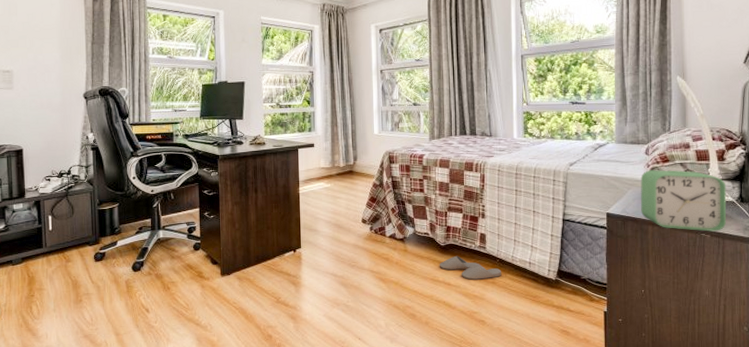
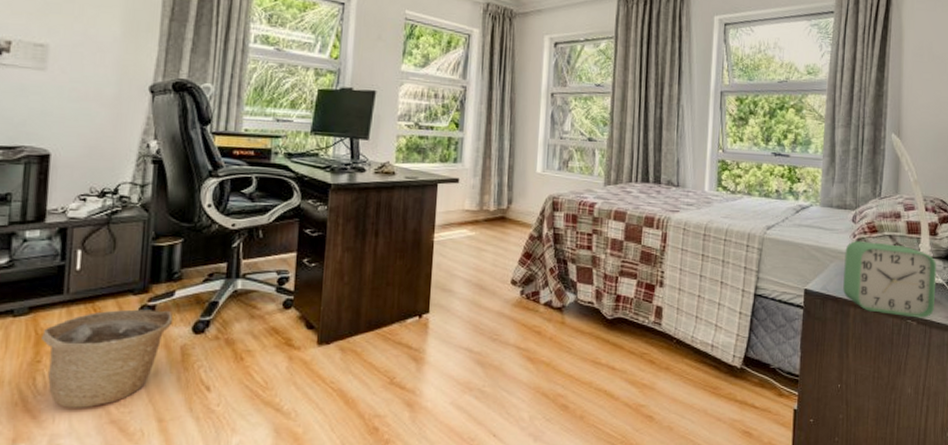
basket: none [32,255,119,327] -> present [42,309,174,408]
slippers: present [439,255,502,280] -> none [603,332,678,364]

